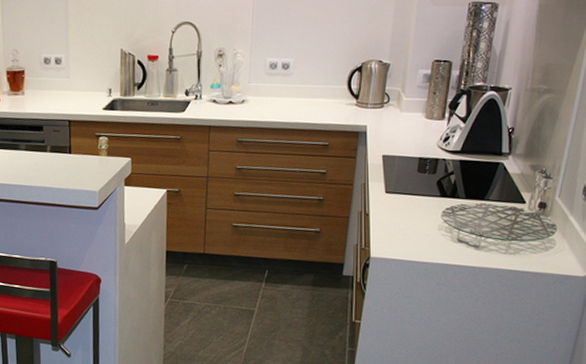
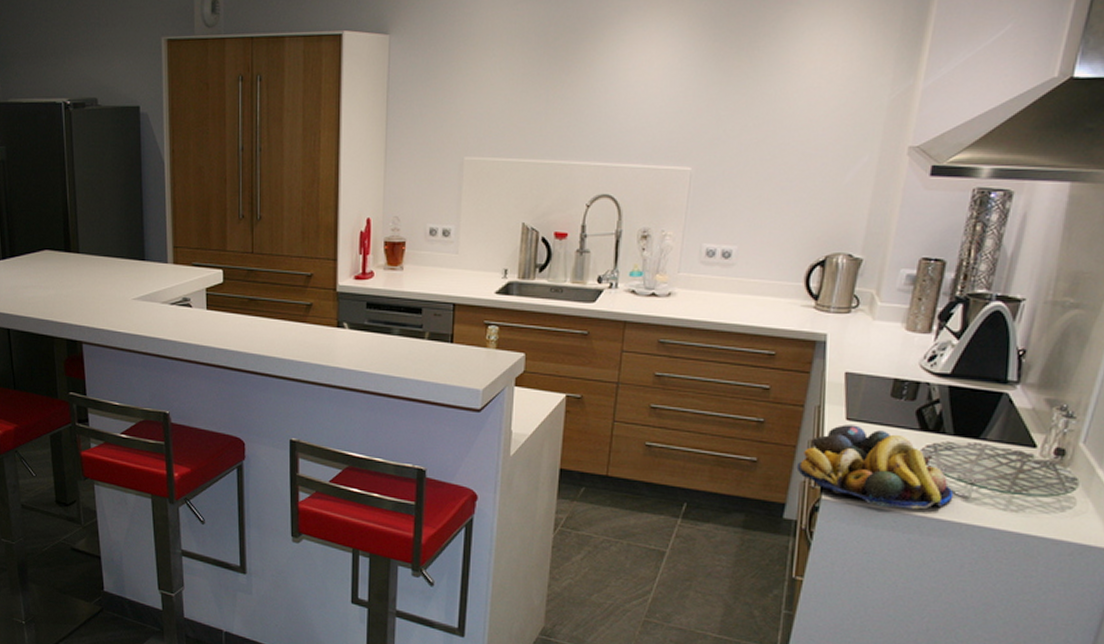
fruit bowl: none [350,196,468,260] -> present [796,425,954,510]

